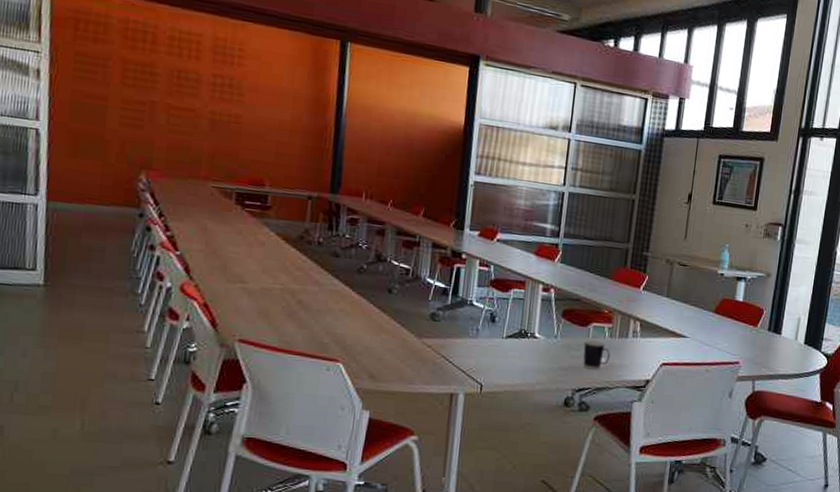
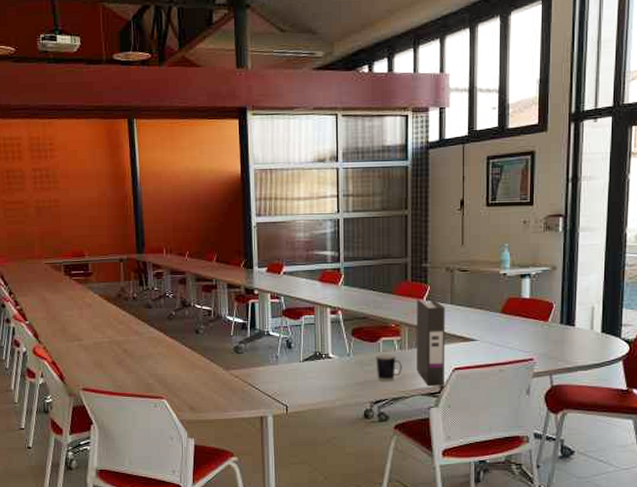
binder: none [624,287,661,380] -> present [416,299,446,386]

